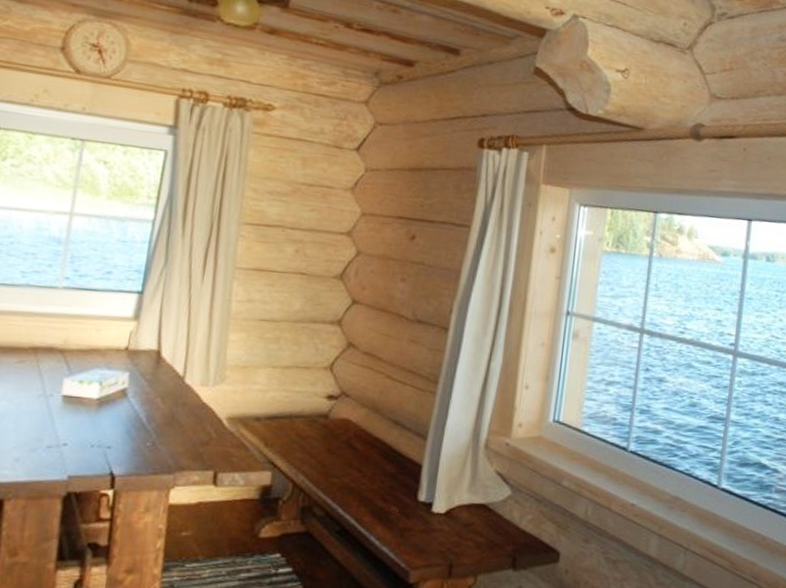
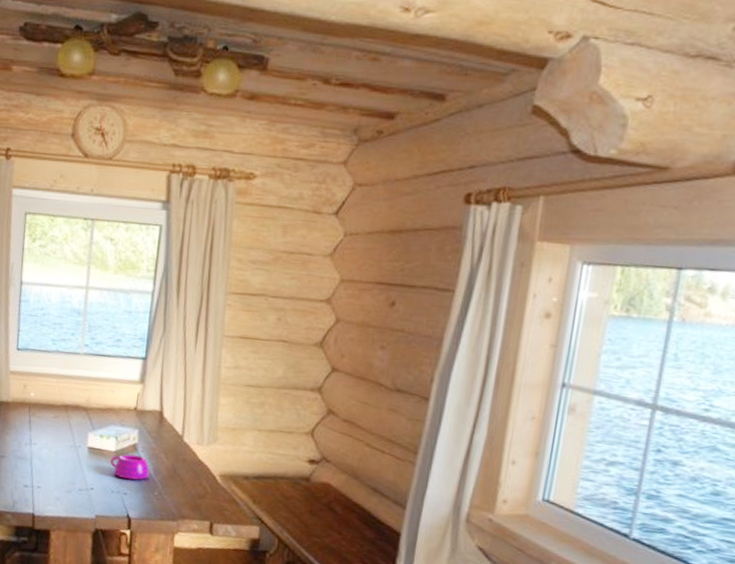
bowl: none [91,401,142,431] -> present [110,454,150,480]

